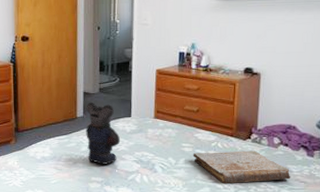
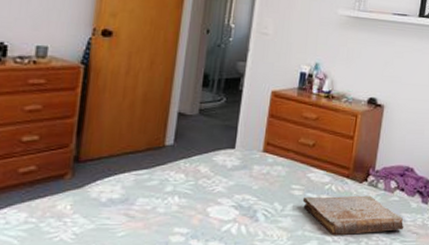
bear: present [86,102,120,165] -> none [172,126,218,211]

